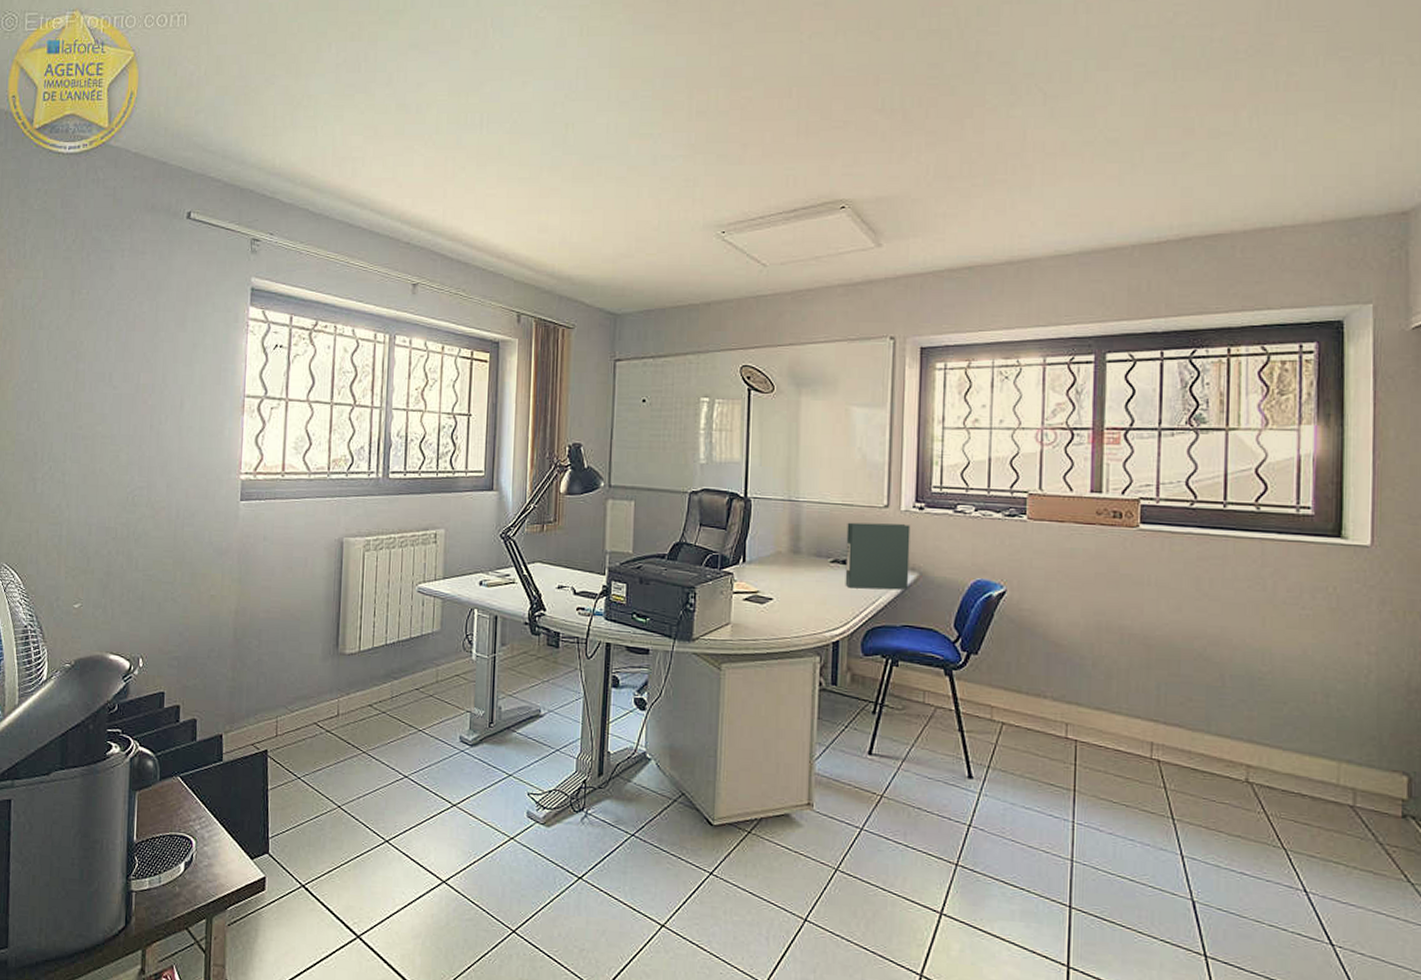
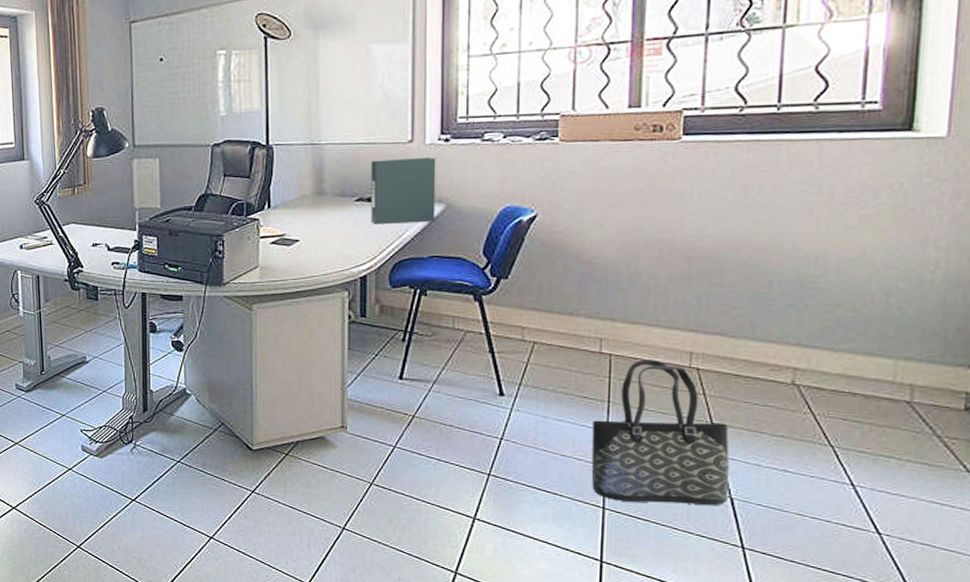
tote bag: none [1058,747,1191,908] -> present [591,359,730,505]

